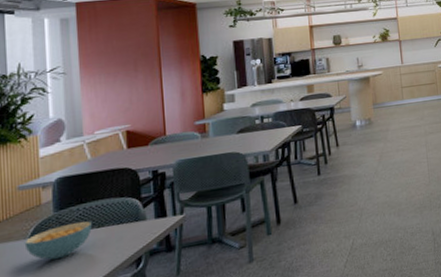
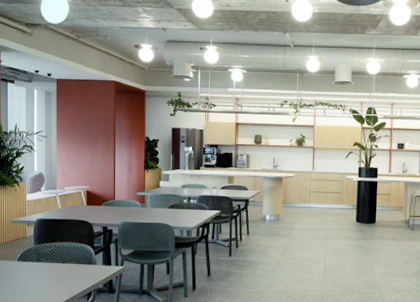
cereal bowl: present [24,221,92,260] -> none [14,255,59,281]

